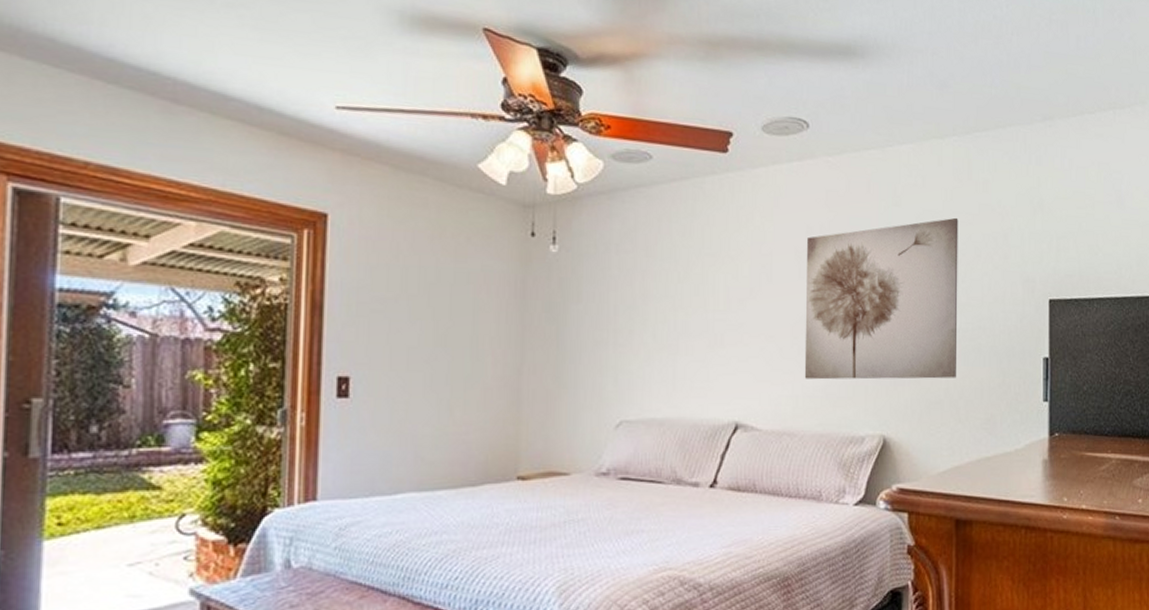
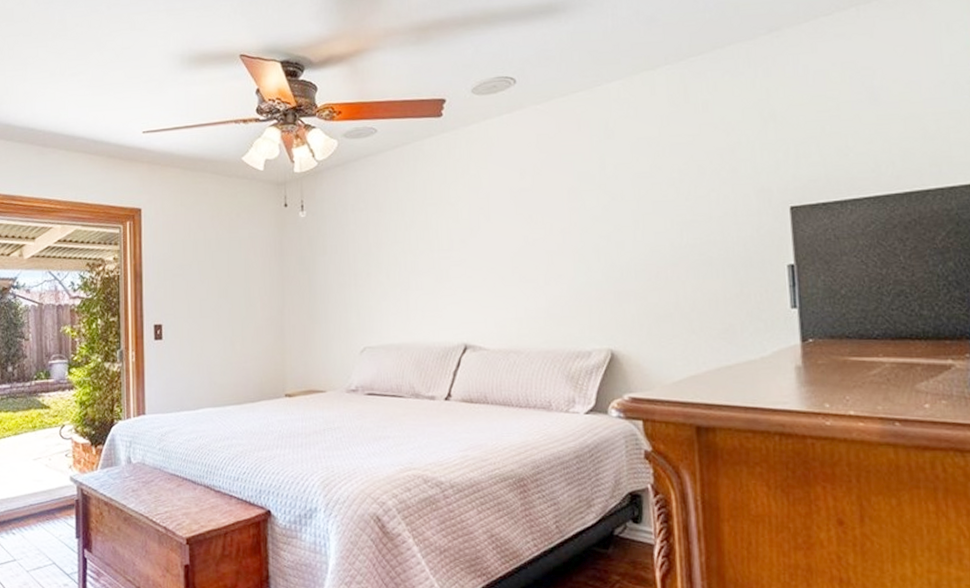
wall art: present [804,217,958,380] -> none [521,140,686,303]

